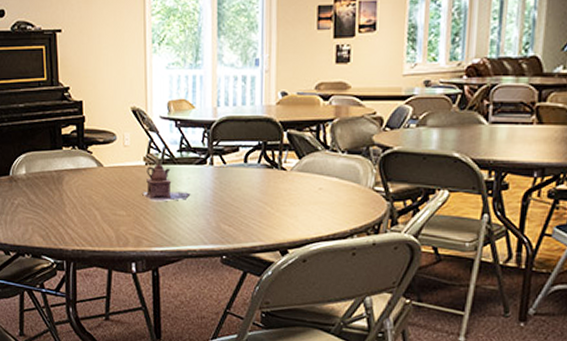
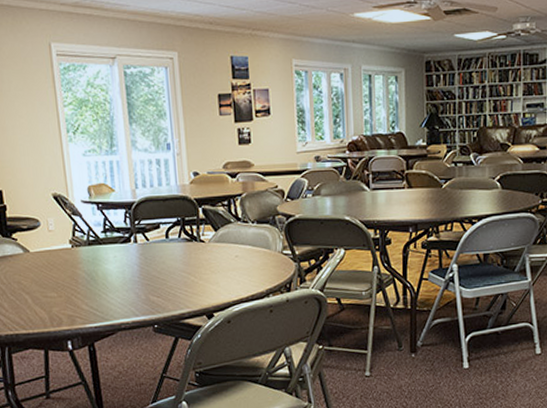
teapot: present [142,163,191,202] -> none [71,245,118,281]

